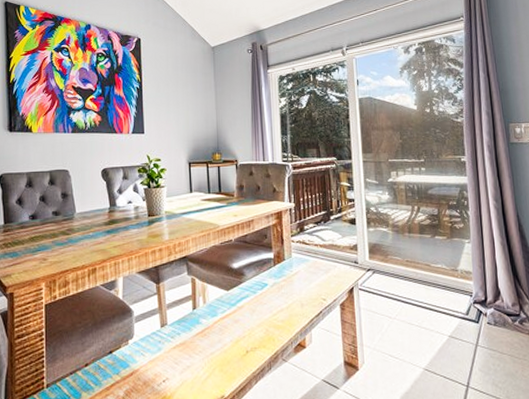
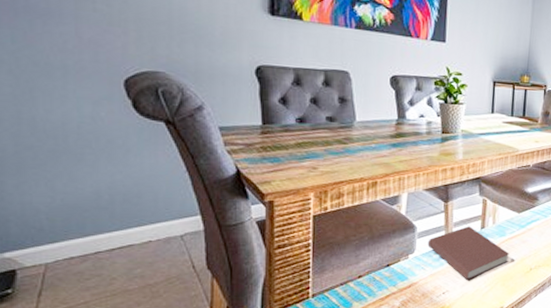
book: none [144,307,224,367] -> present [427,226,510,281]

